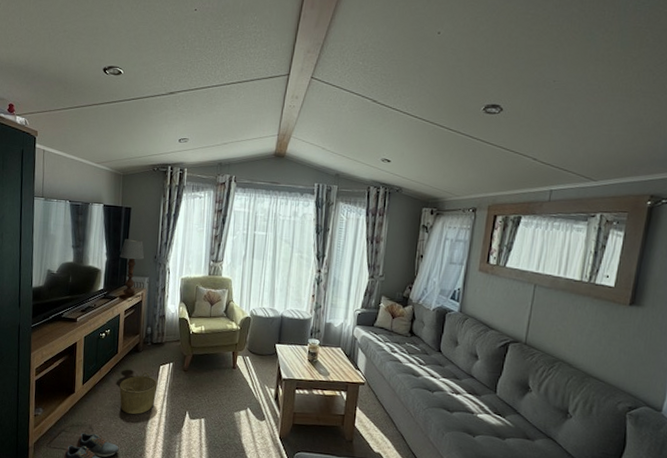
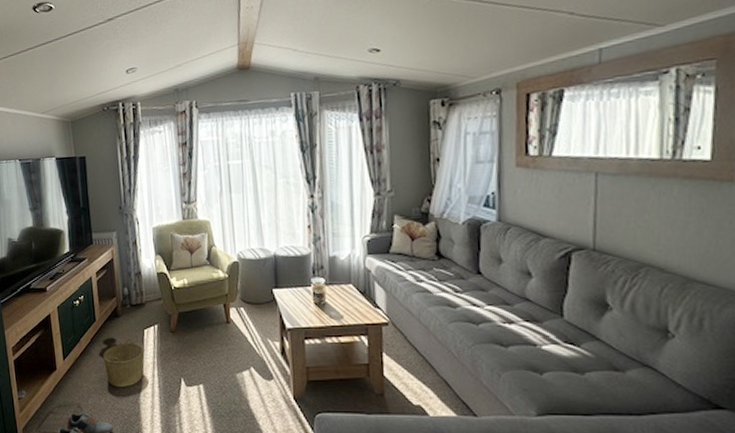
table lamp: present [119,239,145,294] -> none [81,191,109,253]

